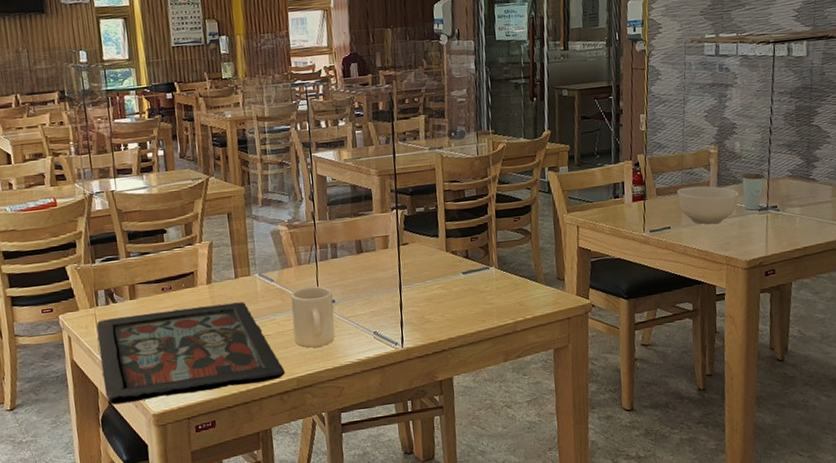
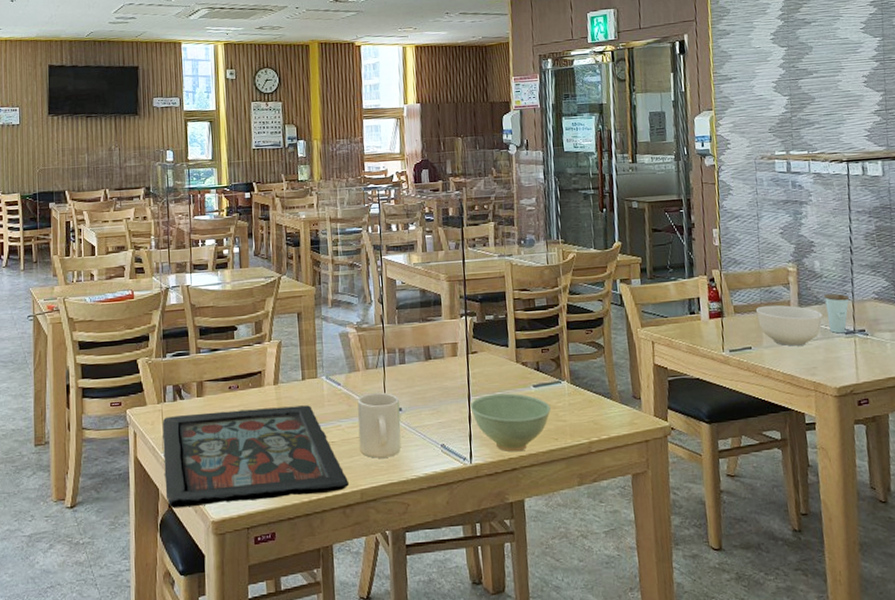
bowl: none [401,280,480,335] -> present [470,393,551,452]

